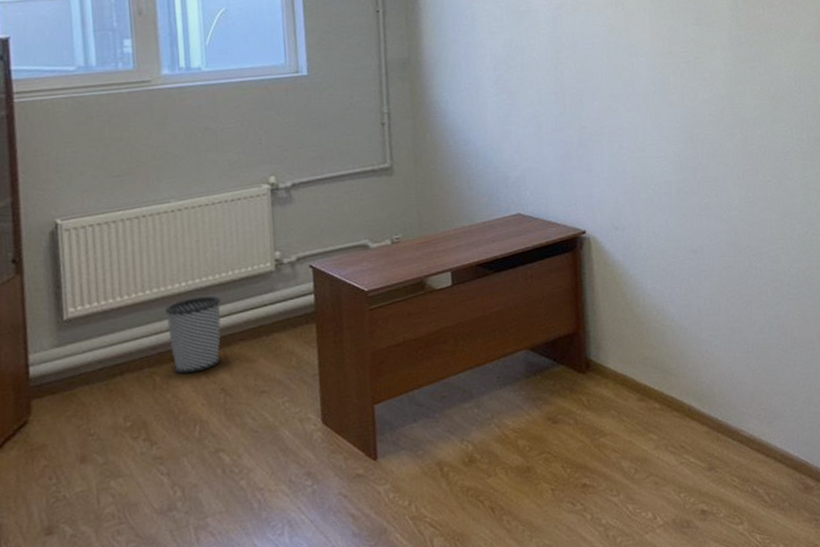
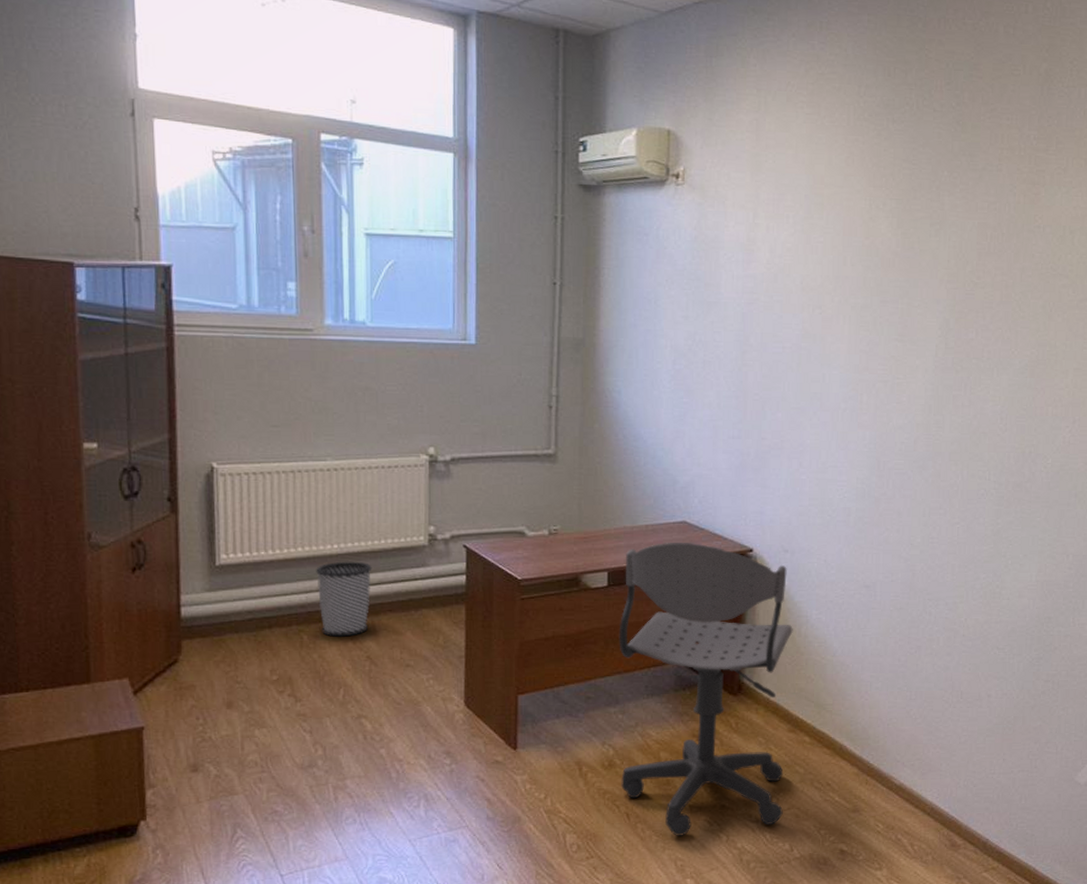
office chair: none [467,232,642,522] -> present [619,542,793,836]

